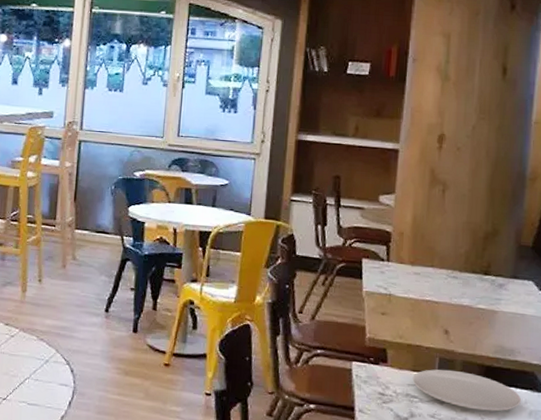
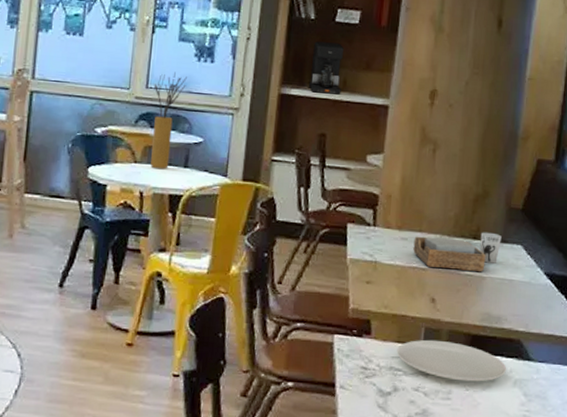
vase: none [183,121,213,209] -> present [150,71,187,170]
coffee maker: none [323,92,355,140] -> present [308,41,344,95]
napkin holder: none [426,271,497,307] -> present [413,236,486,273]
cup: none [491,268,513,298] -> present [480,232,502,264]

